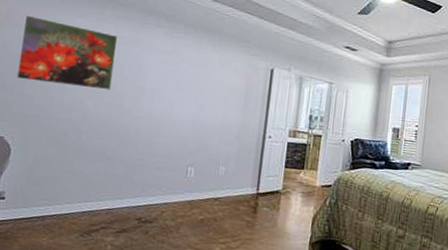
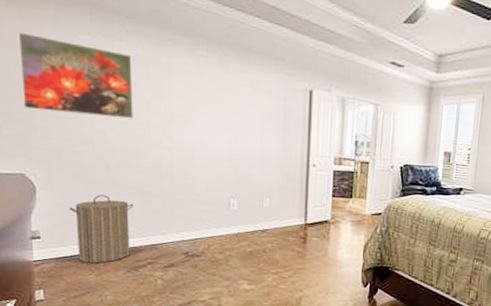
laundry hamper: none [36,158,98,226] -> present [69,195,134,263]

